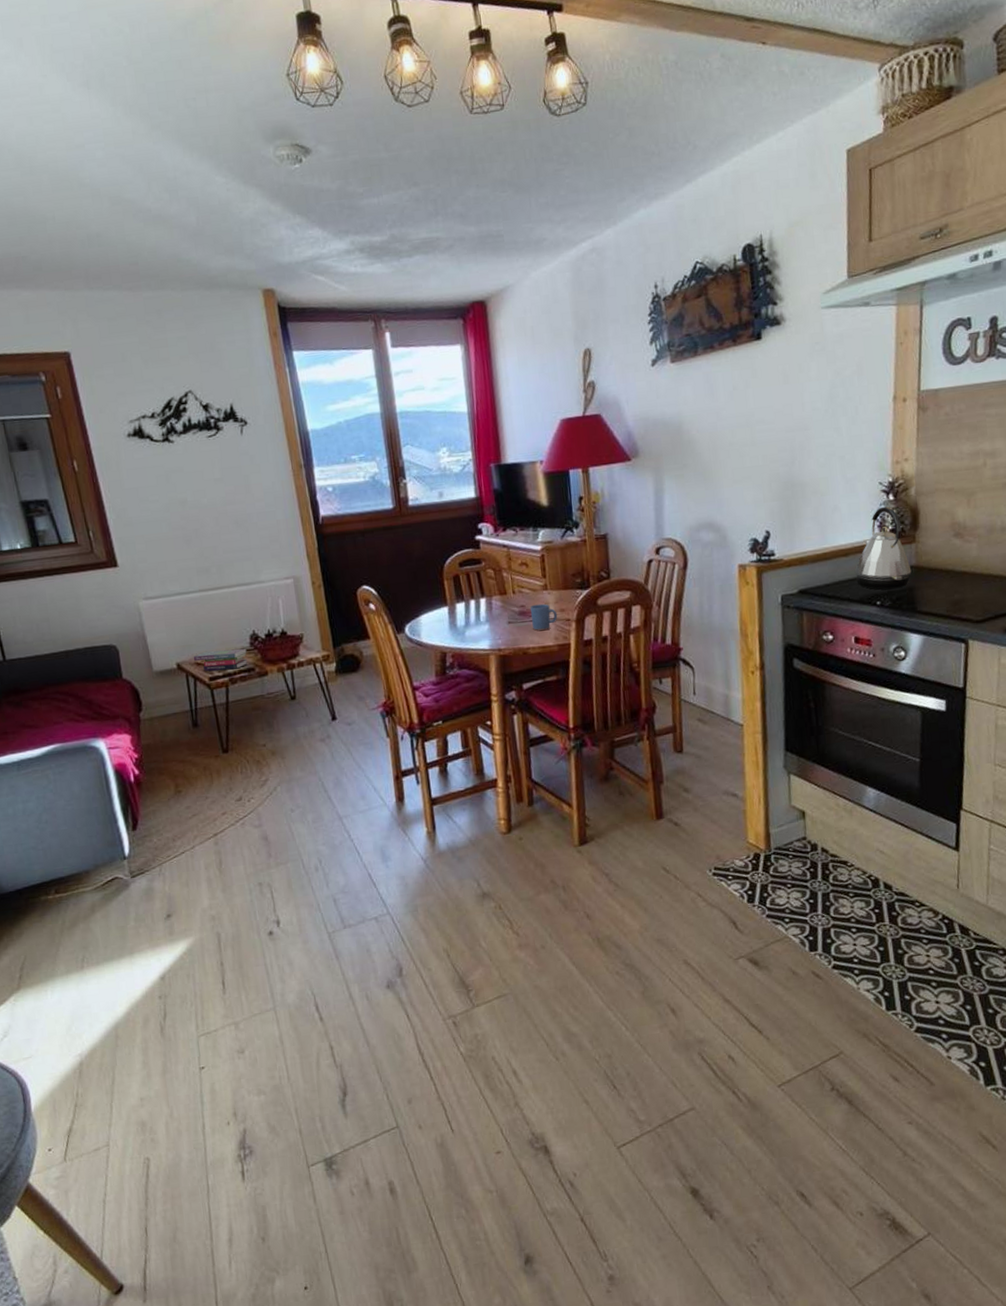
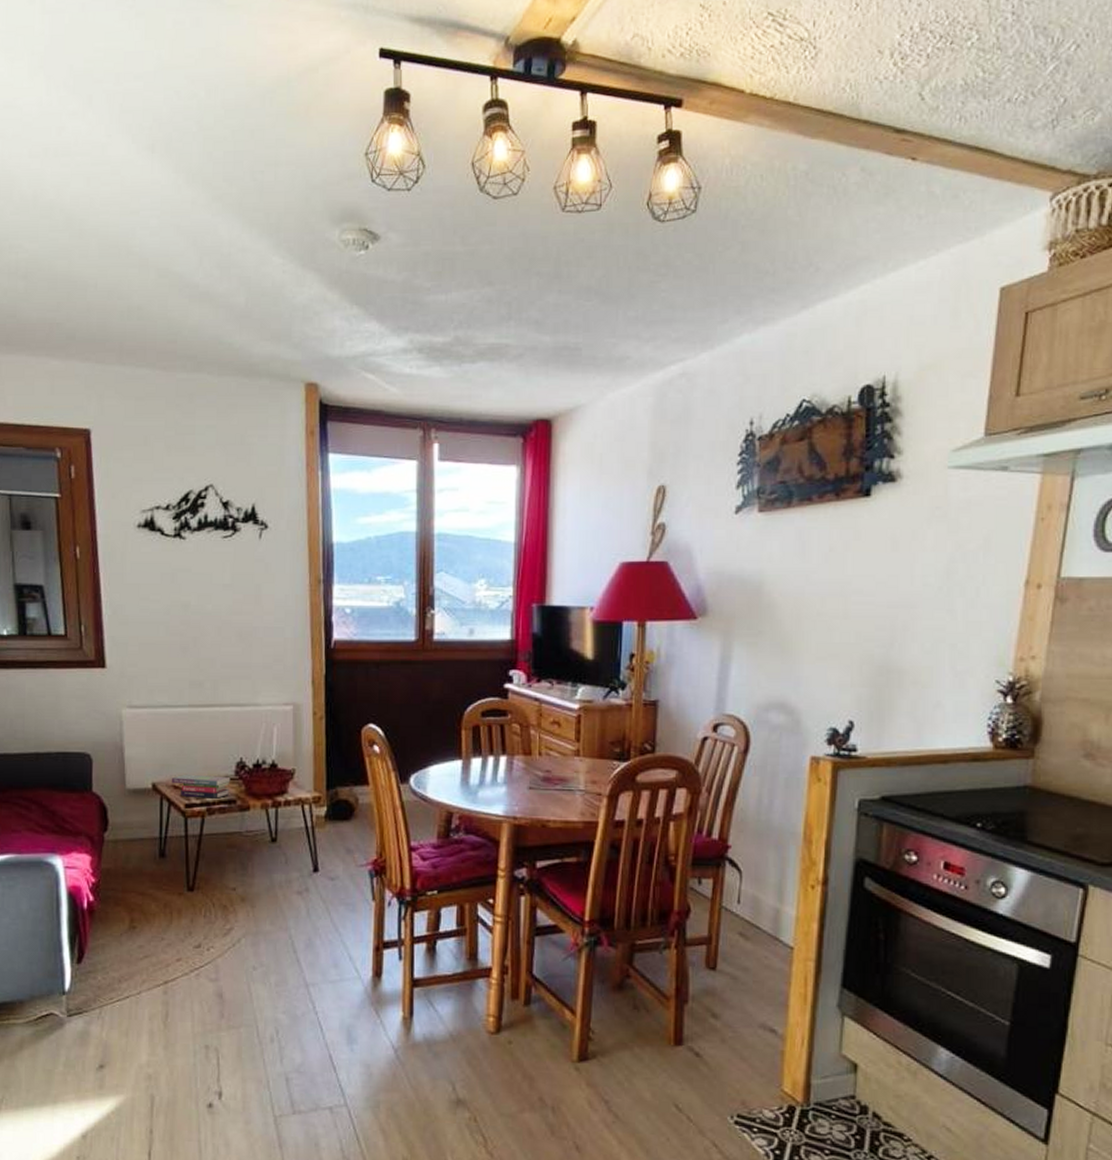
mug: present [529,603,557,631] -> none [556,771,587,803]
kettle: present [854,506,912,590] -> none [953,710,1025,811]

